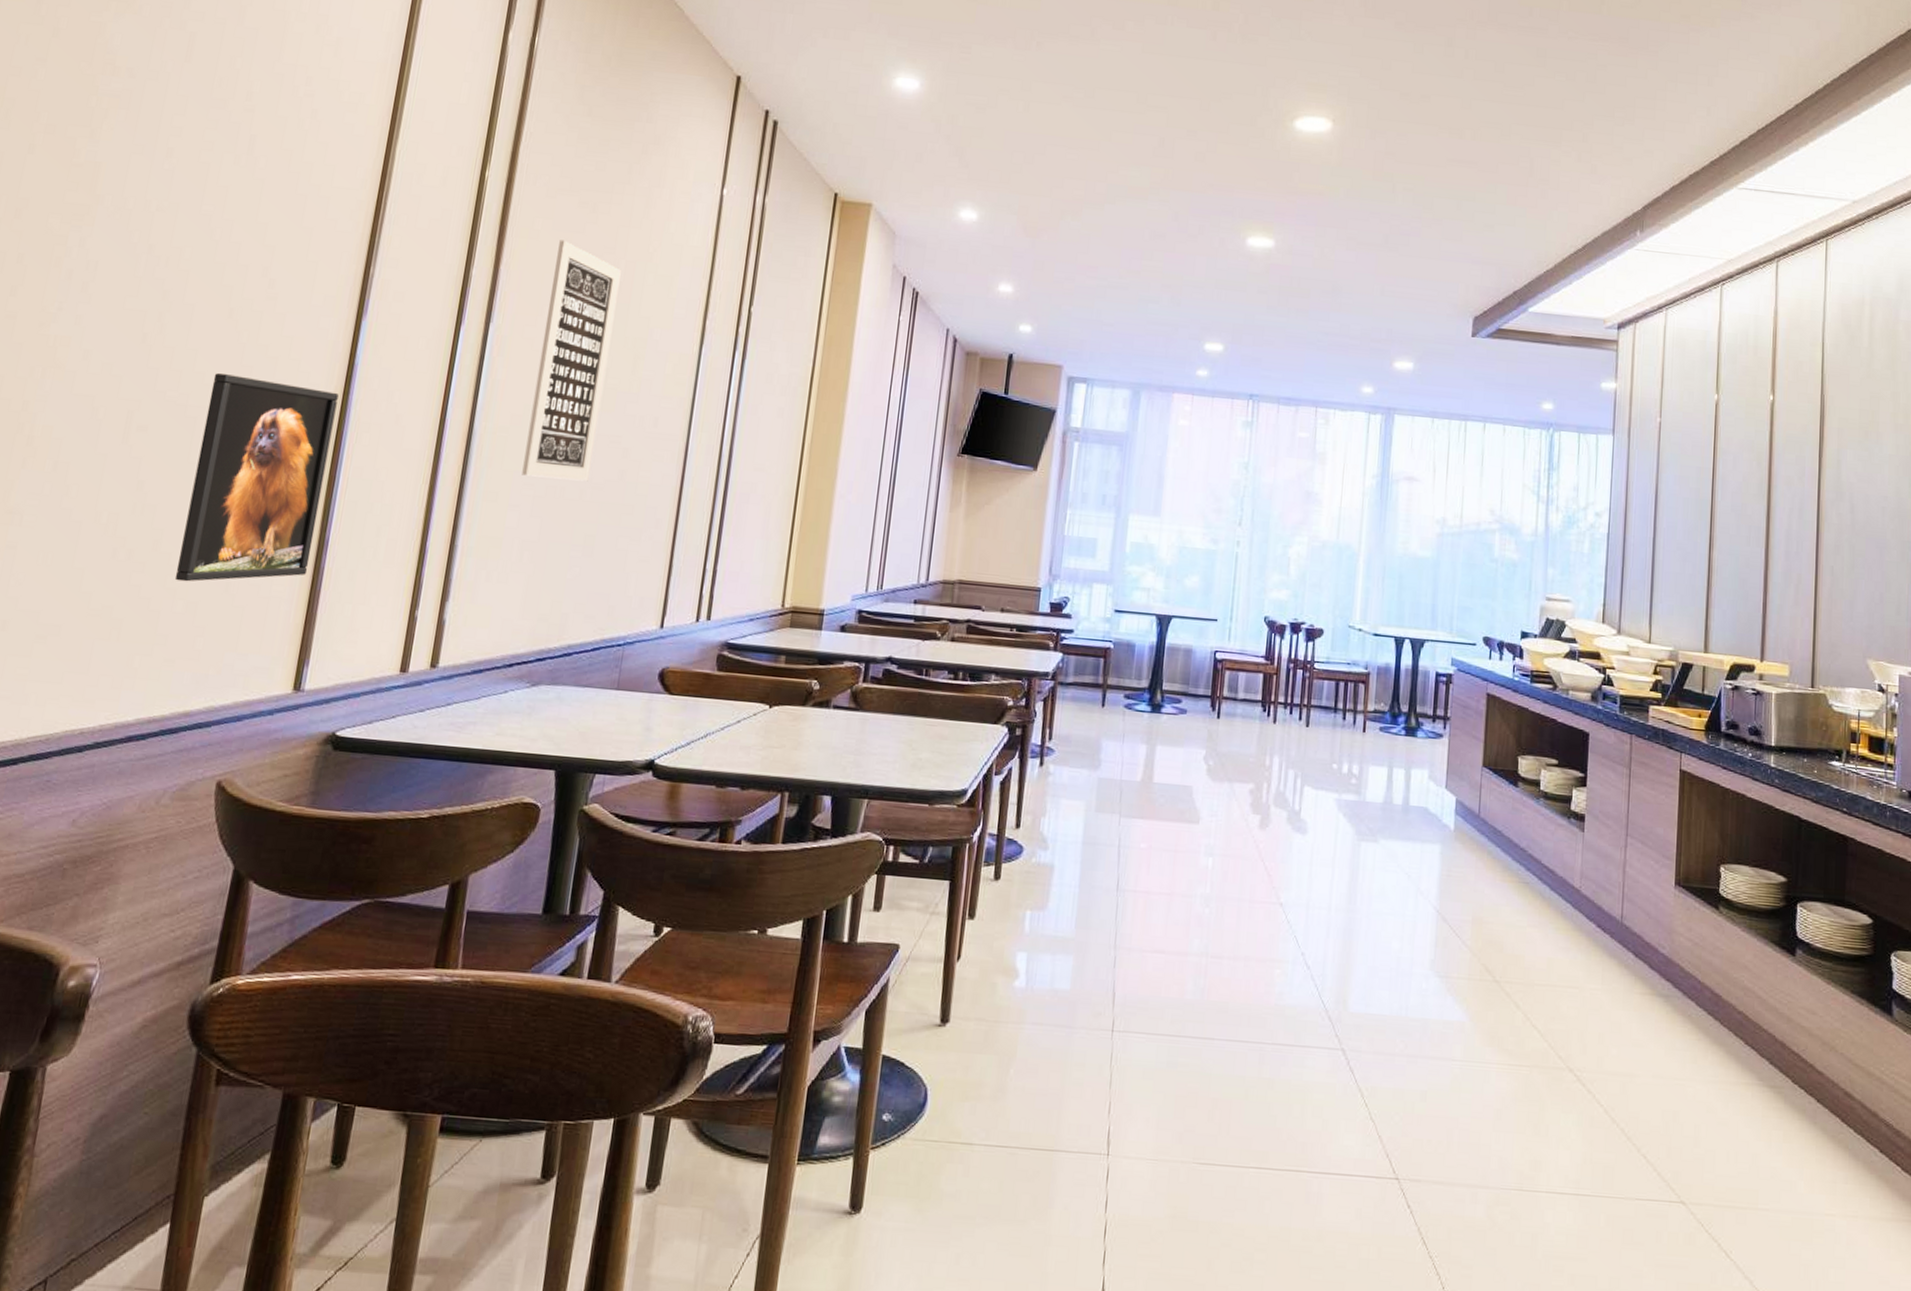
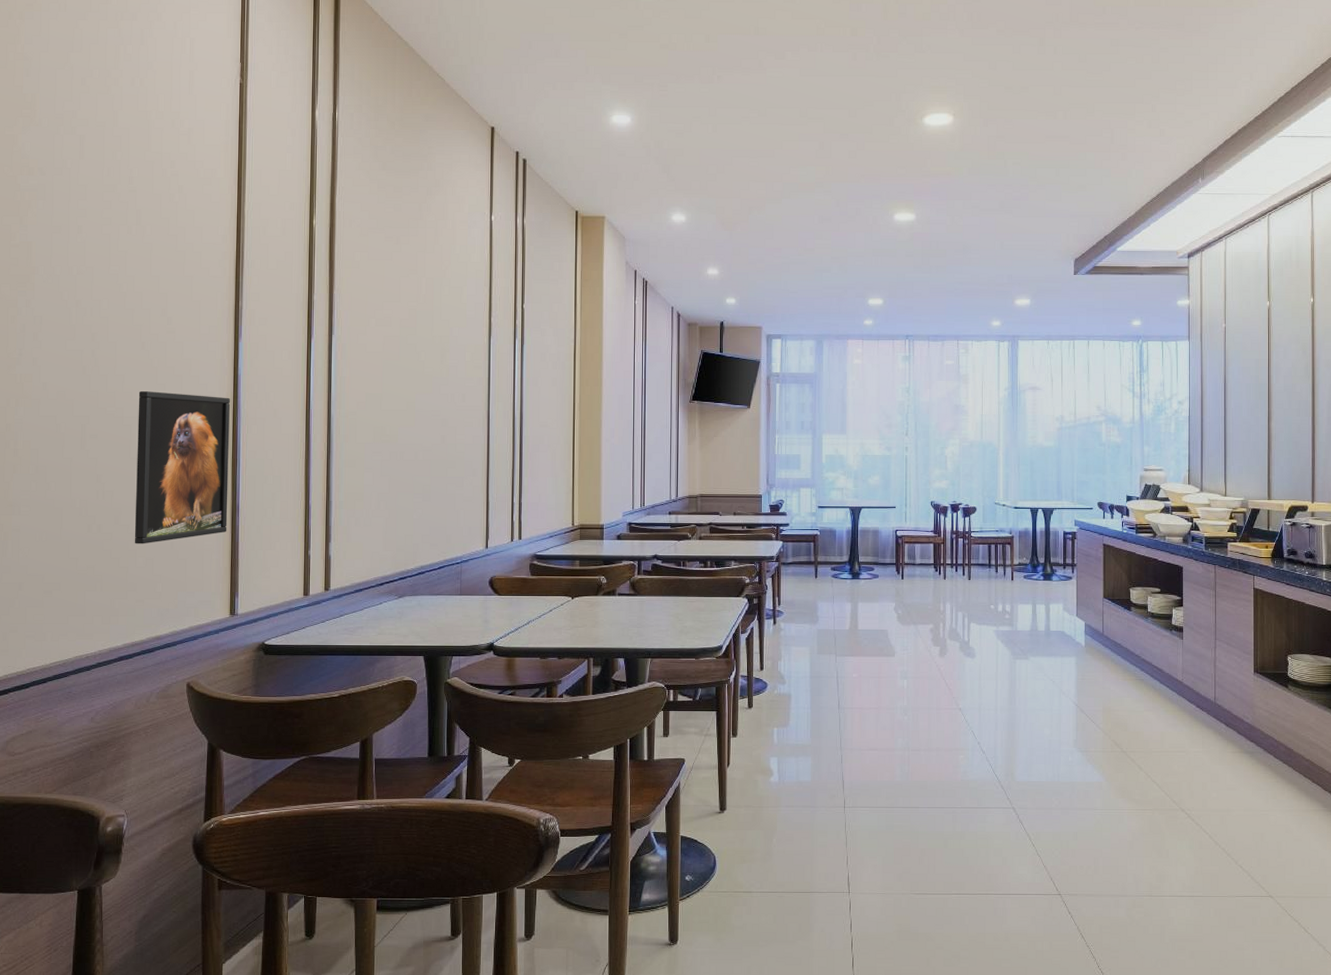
wall art: present [522,240,621,482] -> none [371,267,423,446]

